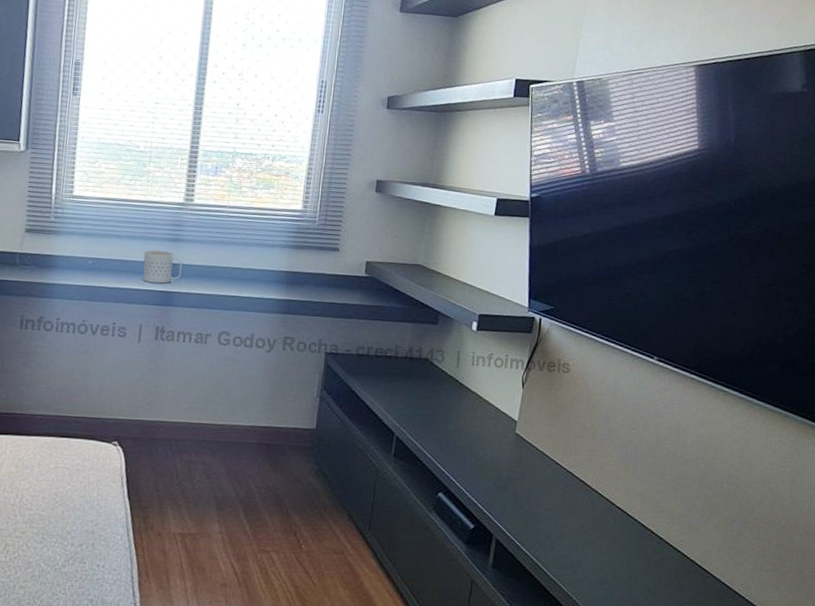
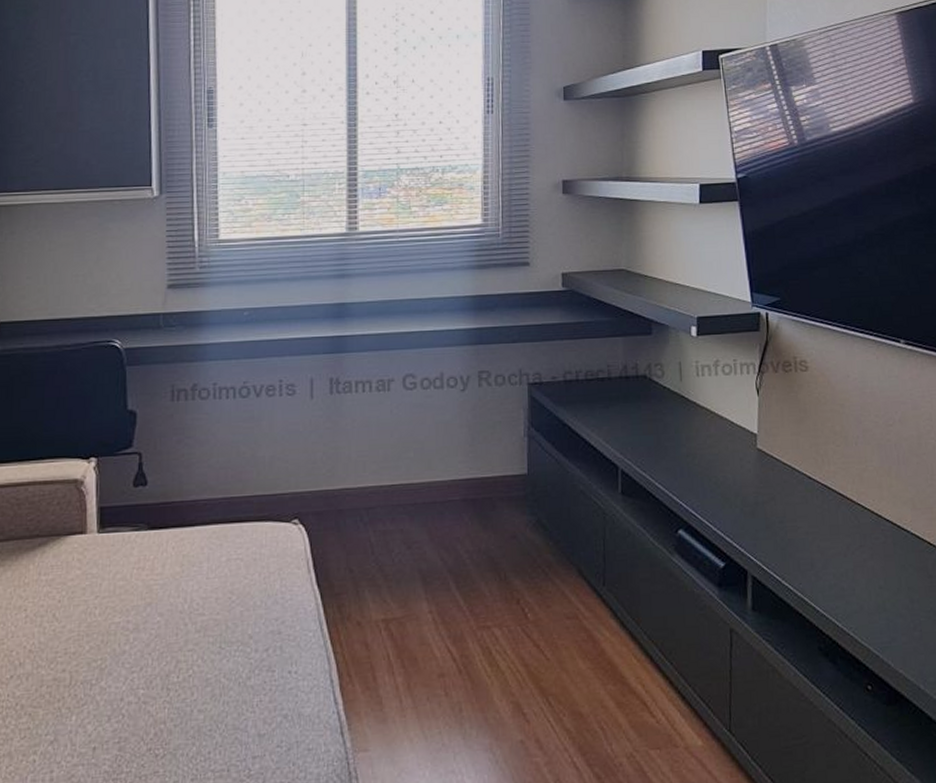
mug: present [142,250,183,284] -> none [307,289,353,329]

